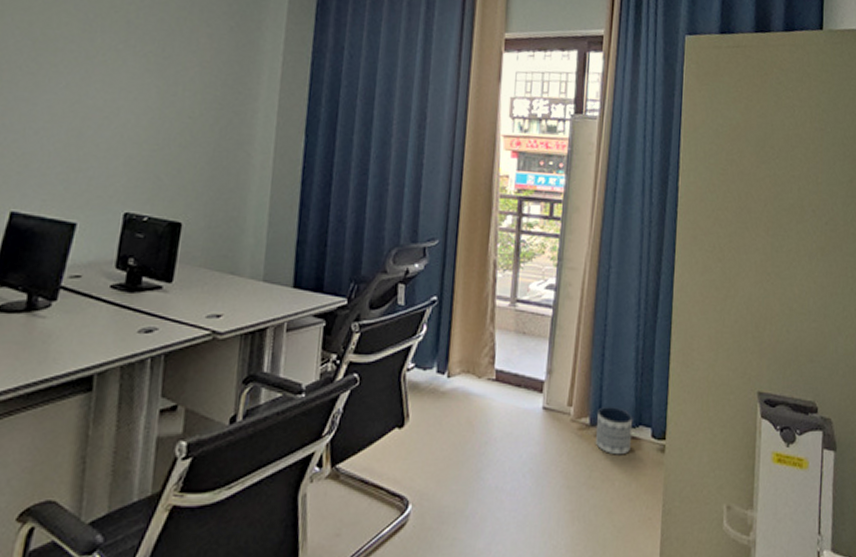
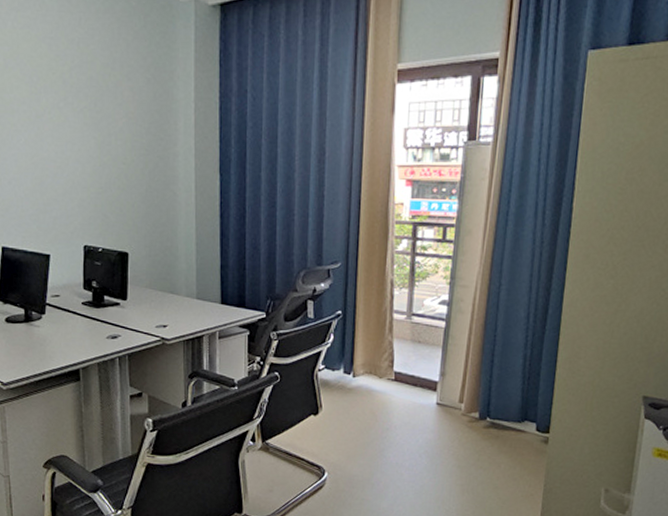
planter: present [596,407,633,455] -> none [484,404,519,444]

